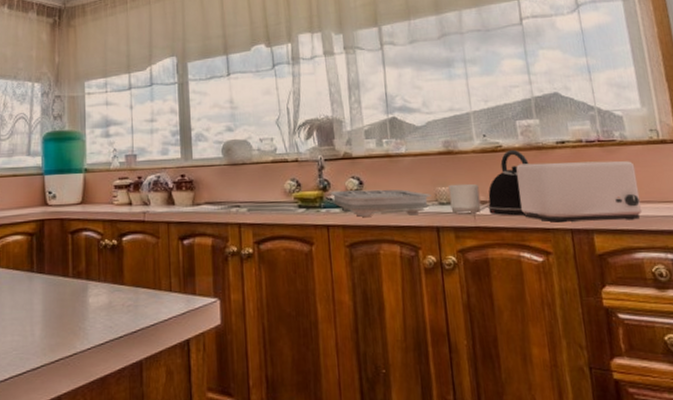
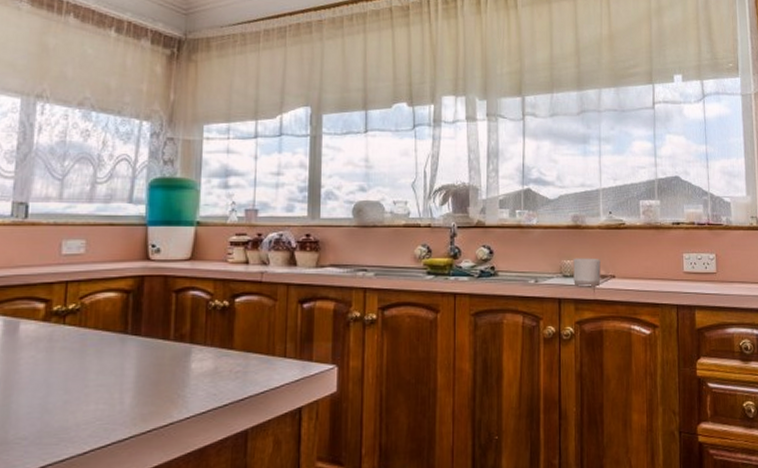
dish rack: present [328,189,432,218] -> none [458,259,557,287]
kettle: present [488,149,529,217] -> none [607,227,647,292]
toaster: present [516,160,642,223] -> none [635,242,738,299]

